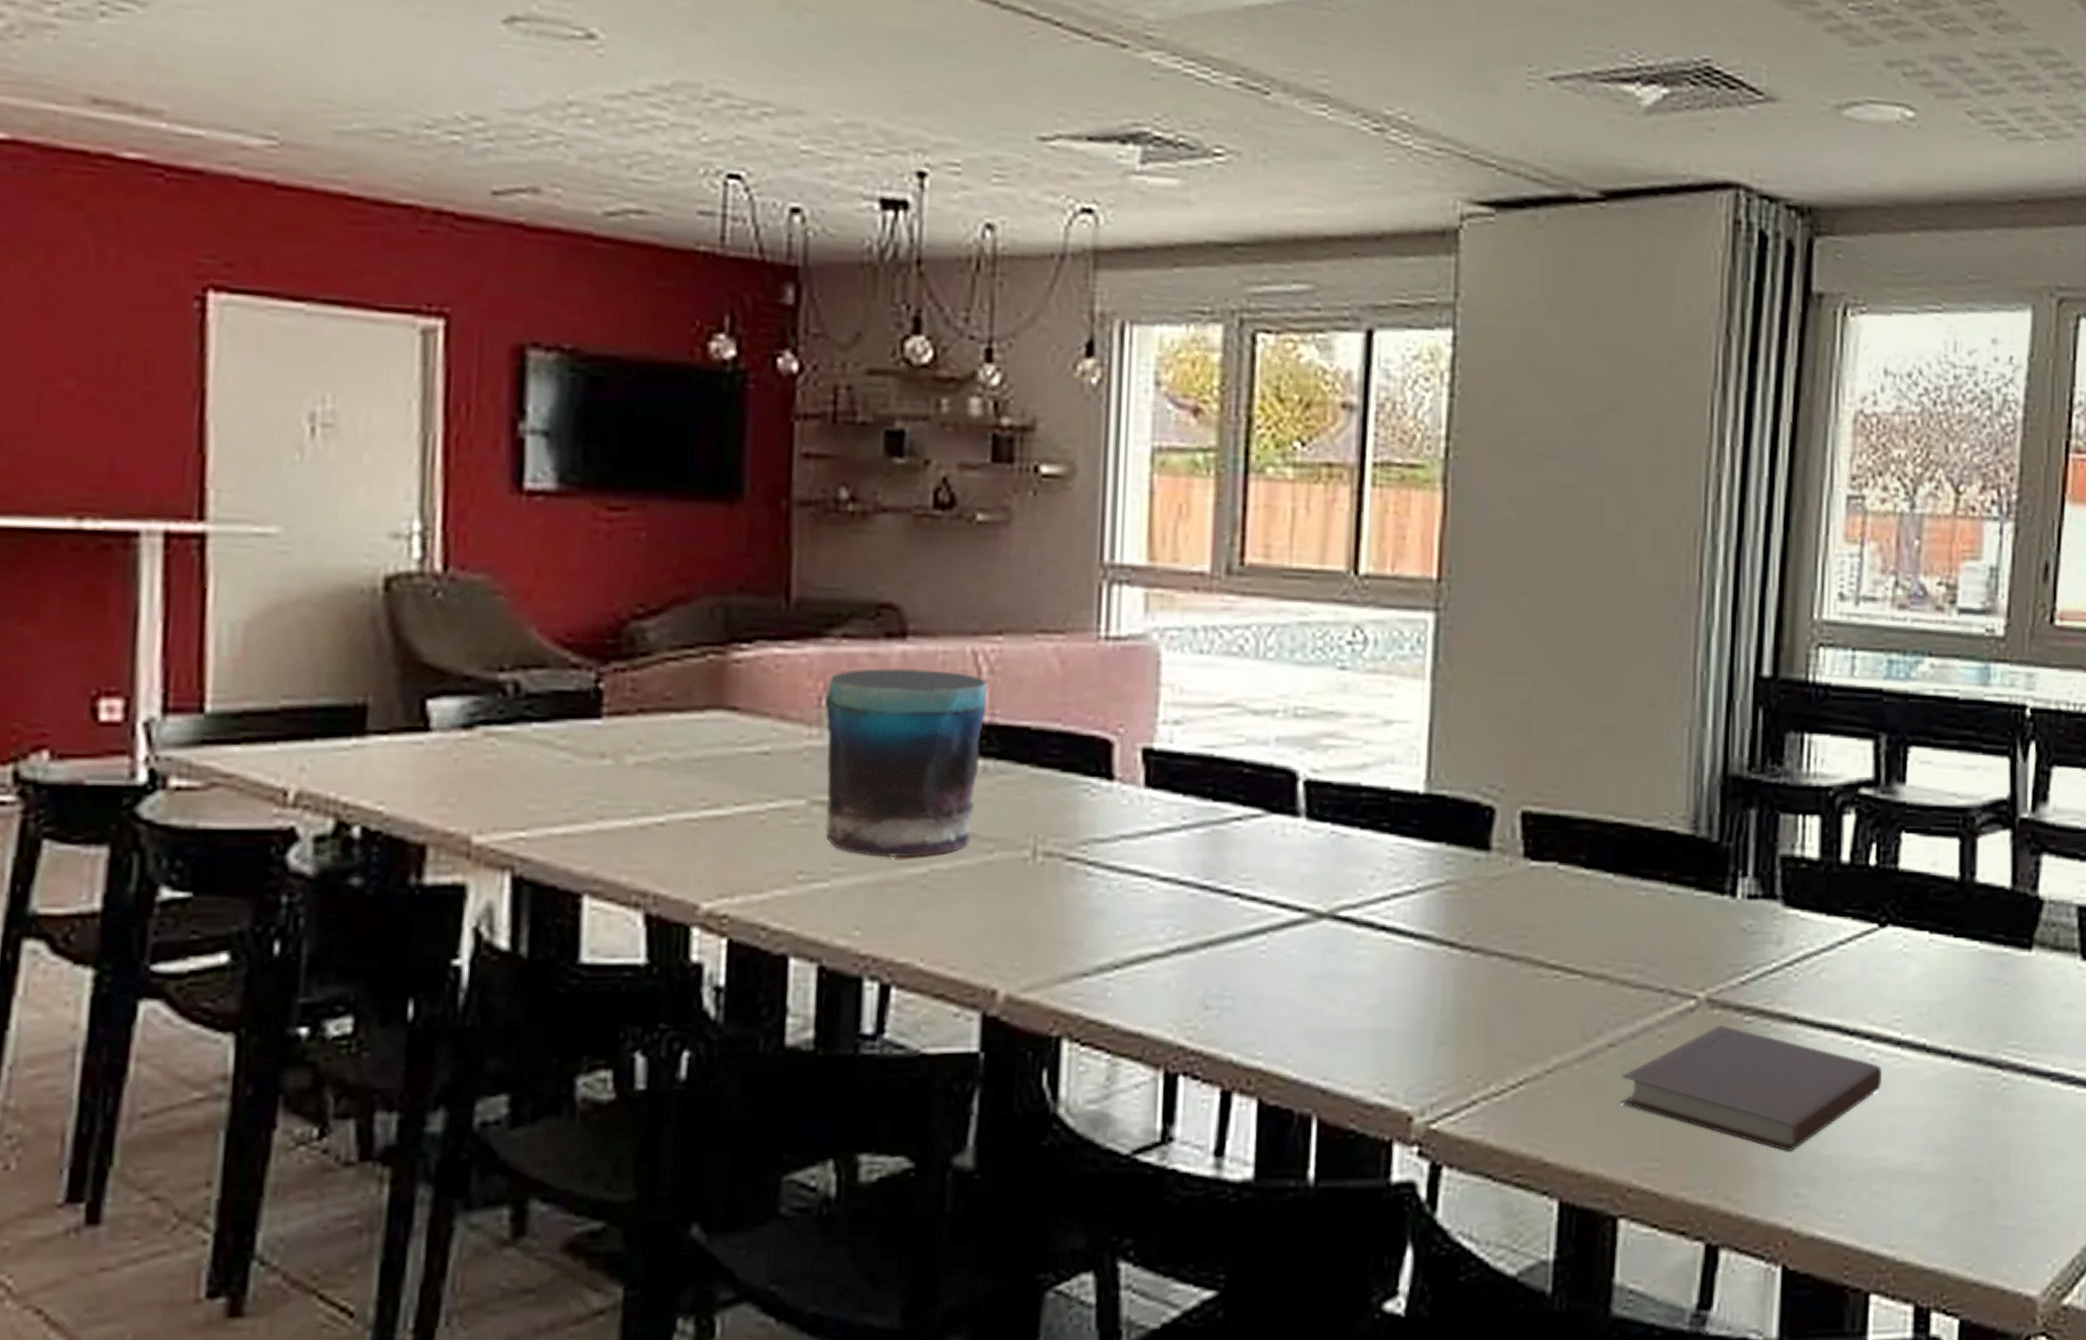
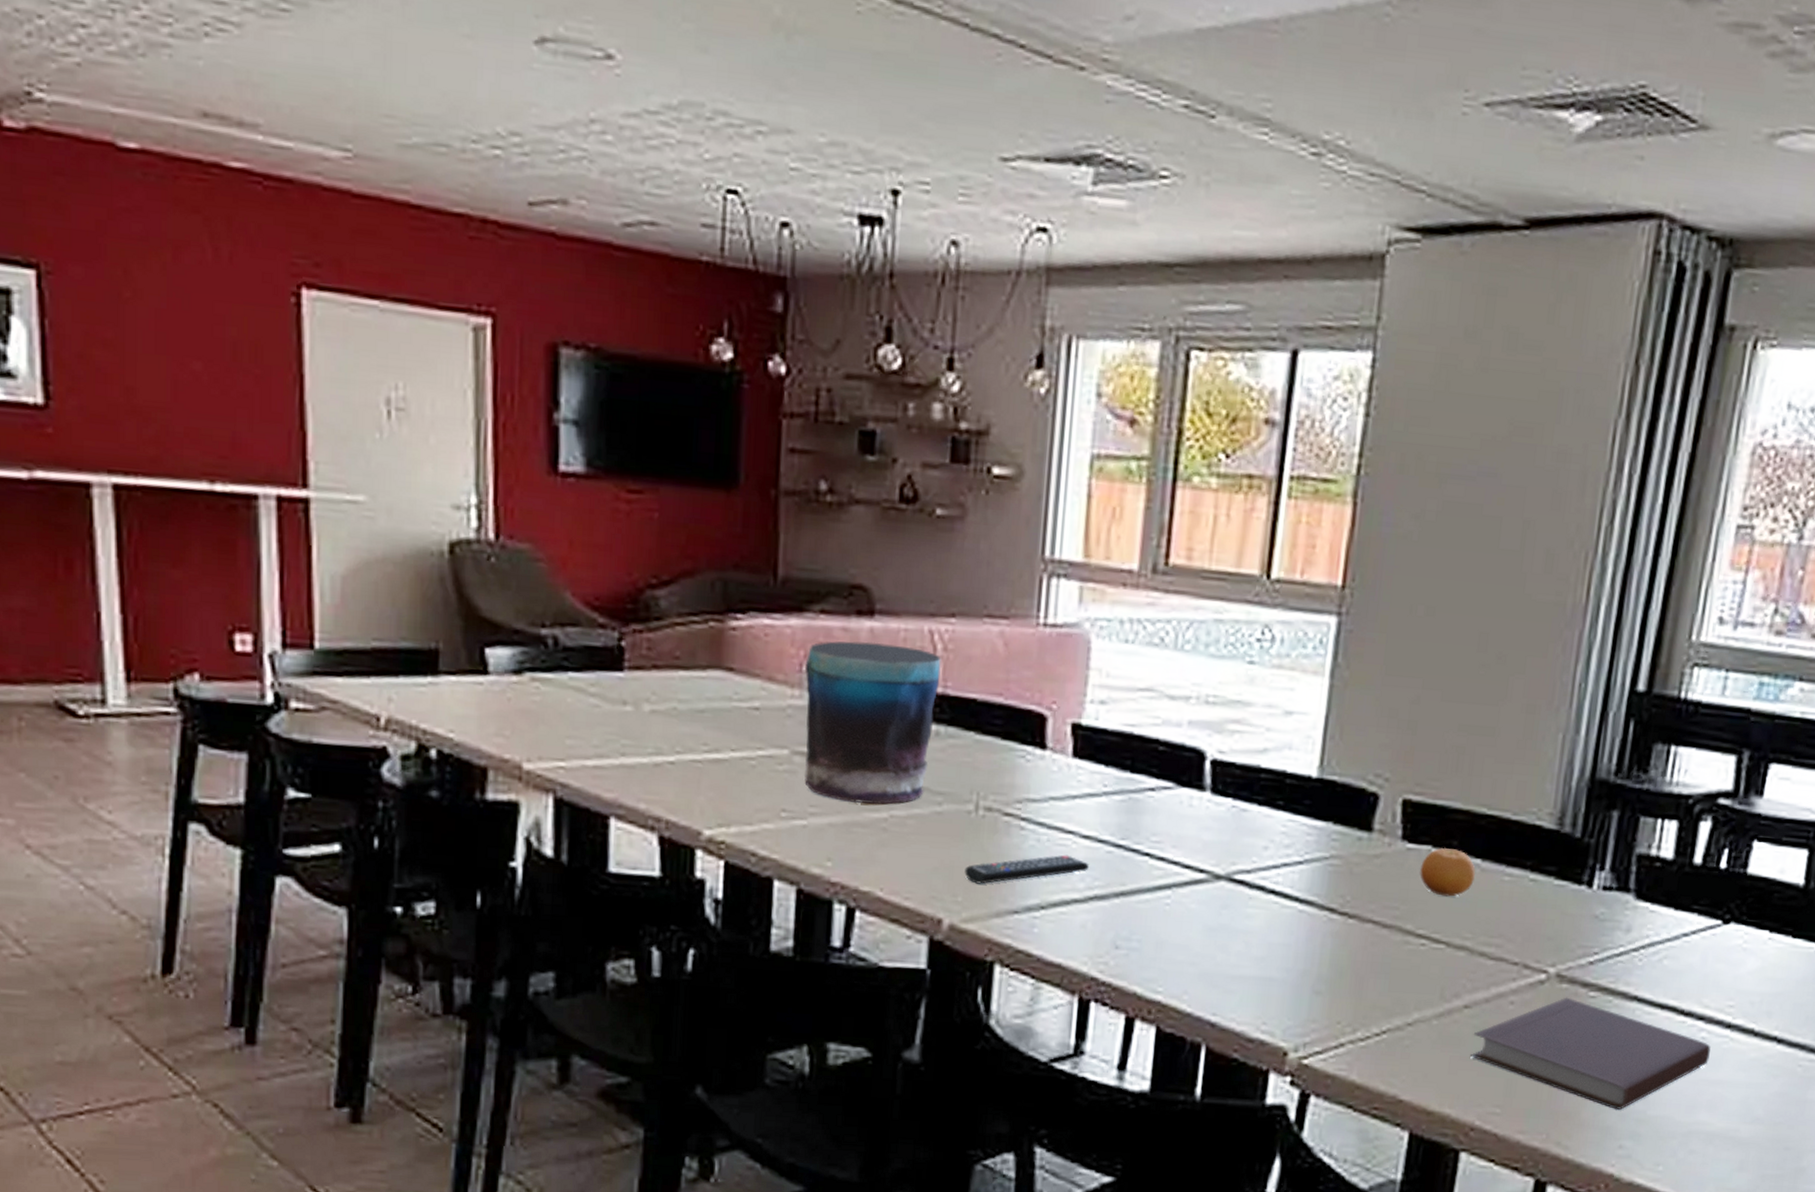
remote control: none [1022,901,1169,944] -> present [964,854,1089,884]
fruit: none [1547,864,1608,919] -> present [1420,848,1475,897]

